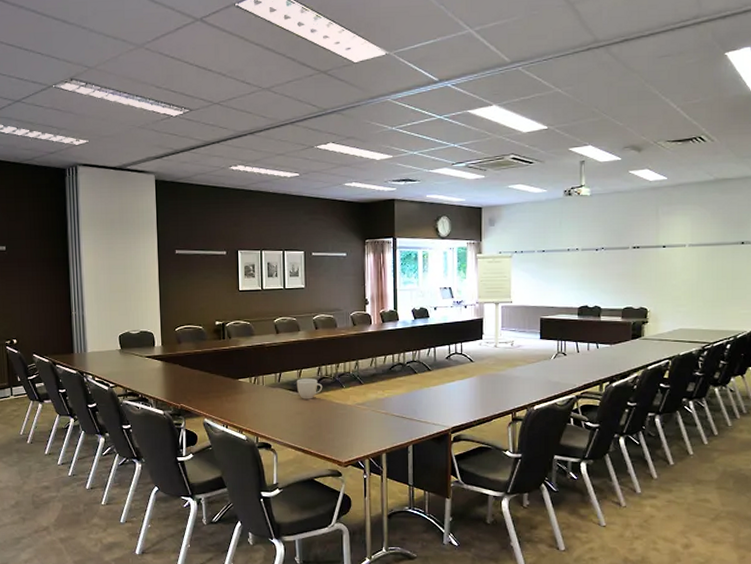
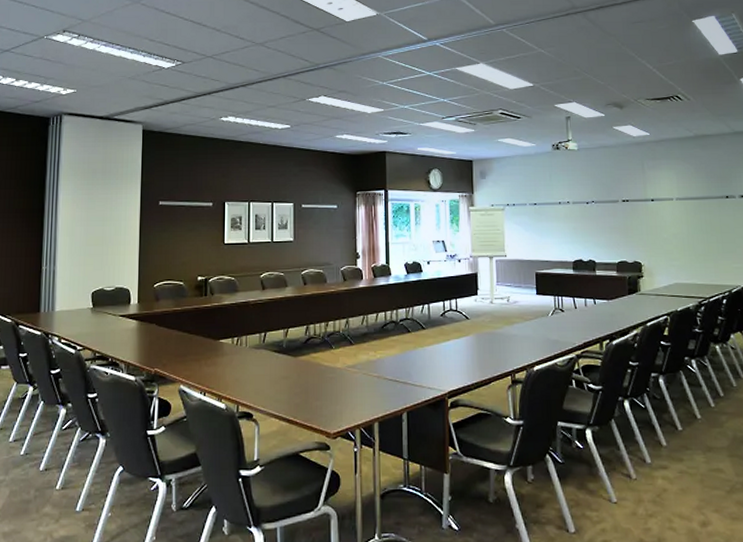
cup: present [296,378,323,399] -> none [282,339,311,362]

